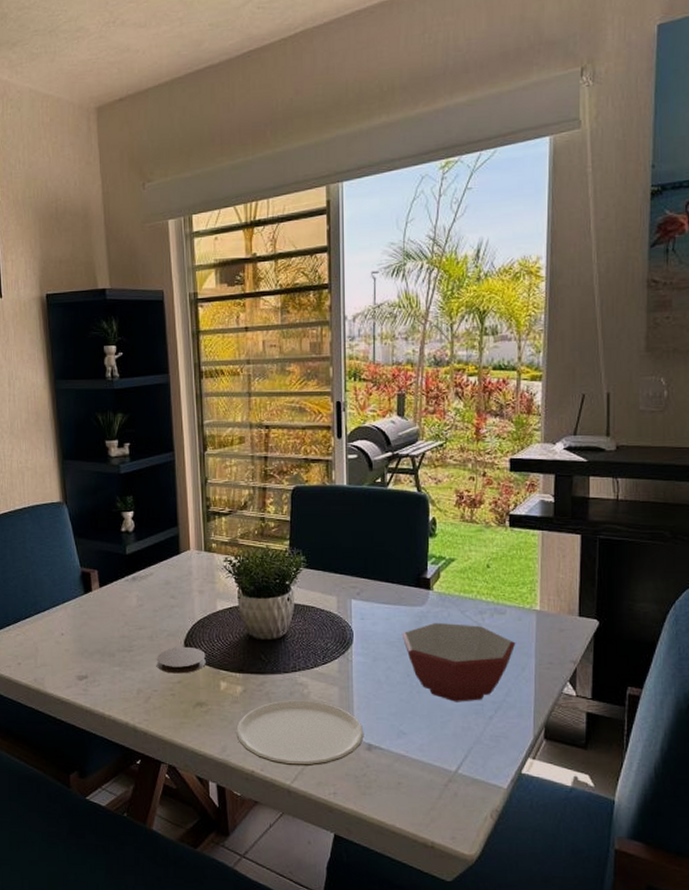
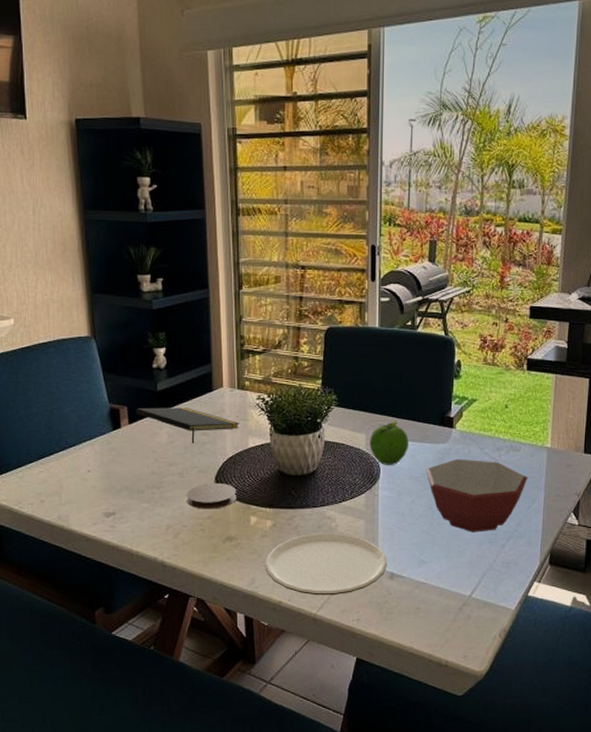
notepad: none [106,571,207,607] -> present [136,407,239,444]
fruit: none [341,582,382,629] -> present [370,421,408,465]

